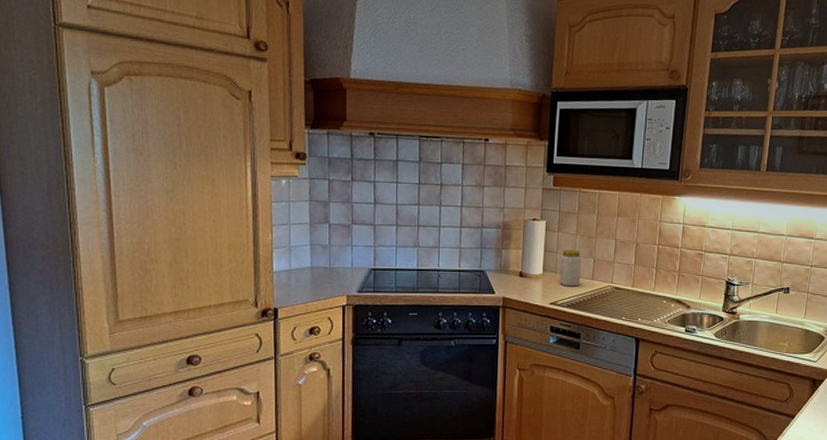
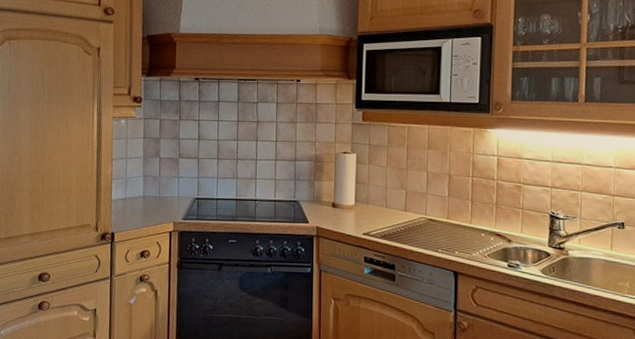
jar: present [559,249,581,287] -> none [372,181,393,218]

